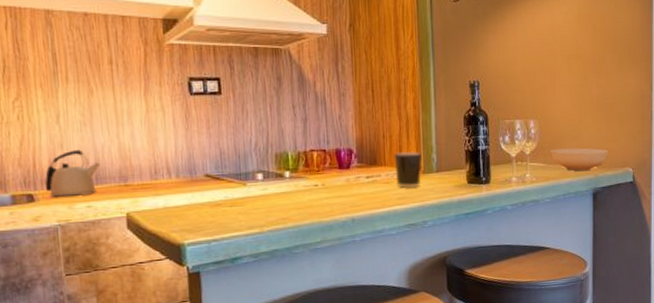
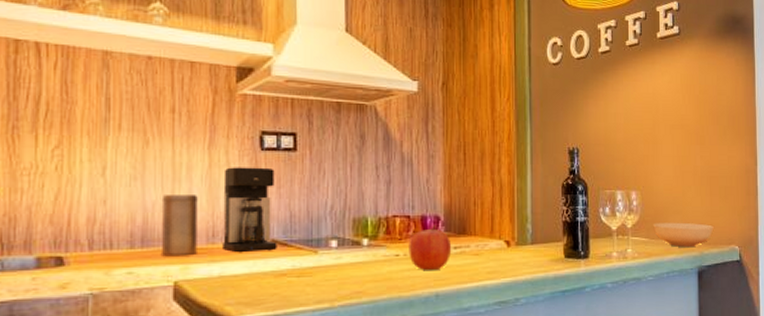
kettle: present [45,149,100,198] -> none [80,206,148,262]
canister: none [108,137,143,192] -> present [160,195,198,257]
coffee maker: none [160,110,211,187] -> present [223,167,277,253]
fruit: none [326,157,365,198] -> present [409,225,452,270]
mug: present [393,152,423,189] -> none [484,221,517,262]

